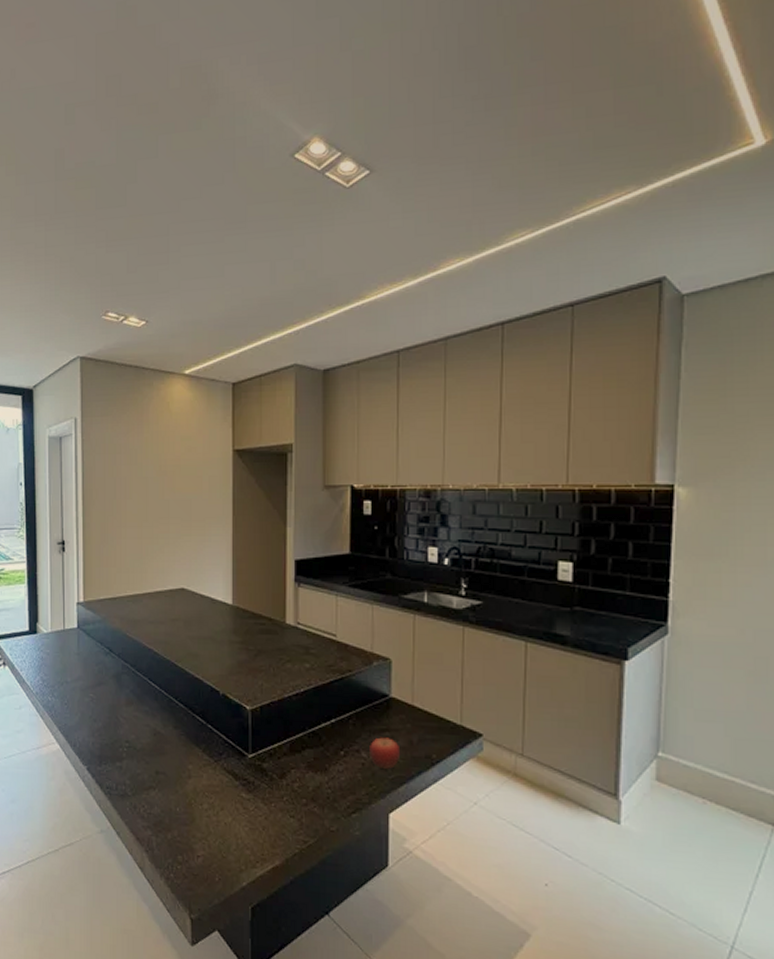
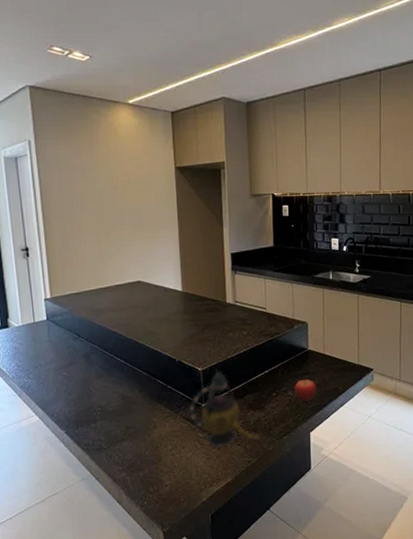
teapot: none [232,709,324,817] -> present [189,369,263,447]

